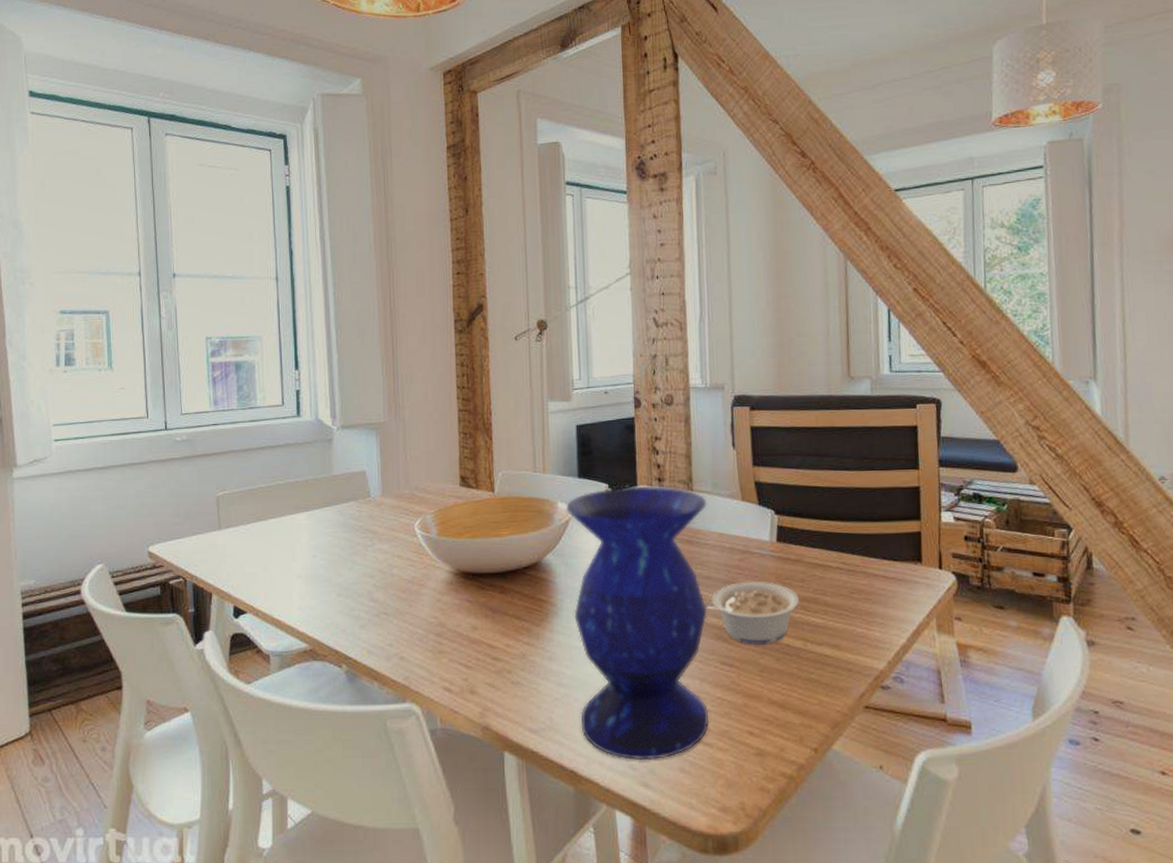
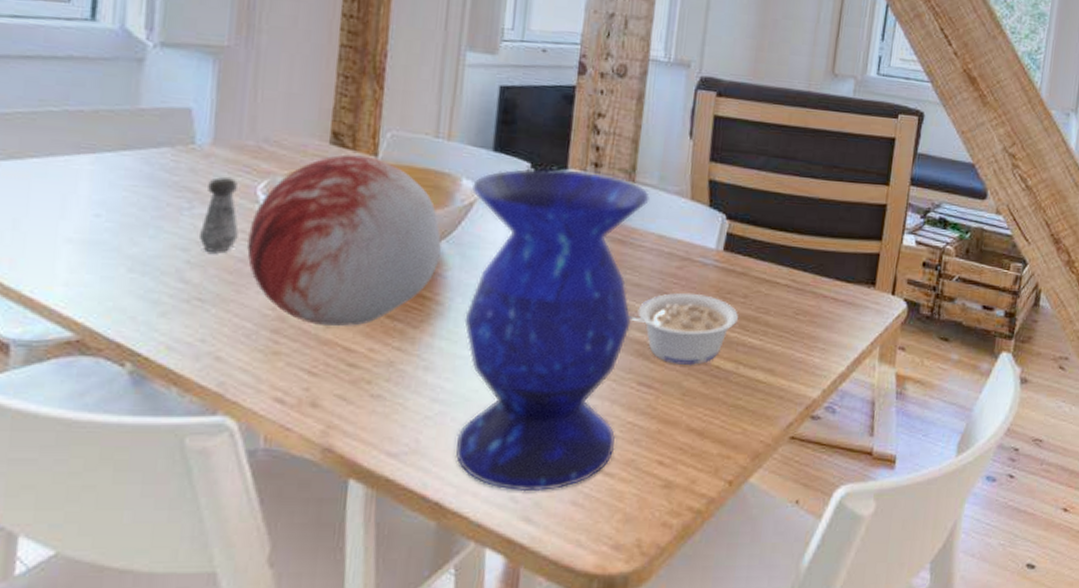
salt shaker: none [379,520,406,576] -> present [198,177,239,252]
decorative orb: none [412,492,550,629] -> present [246,154,442,327]

